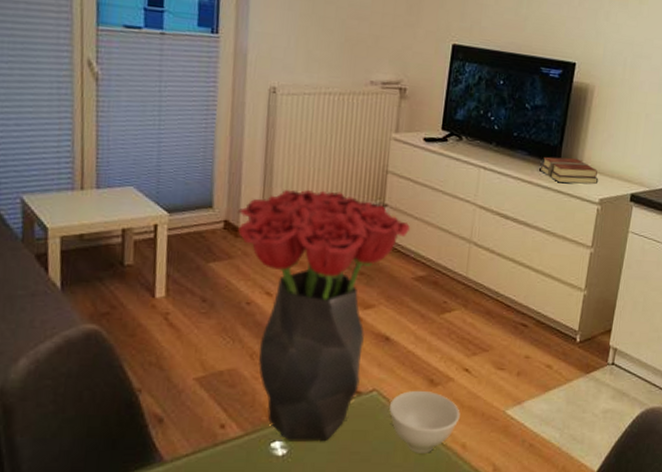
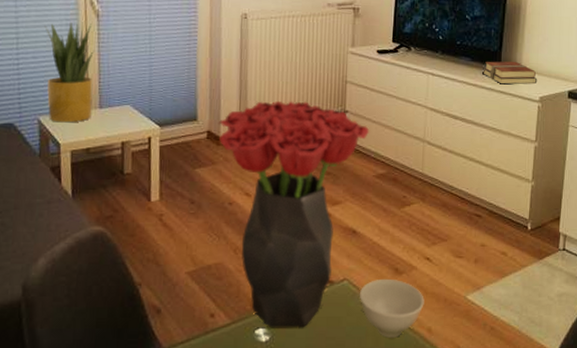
planter: none [31,85,91,204] -> present [44,22,94,123]

